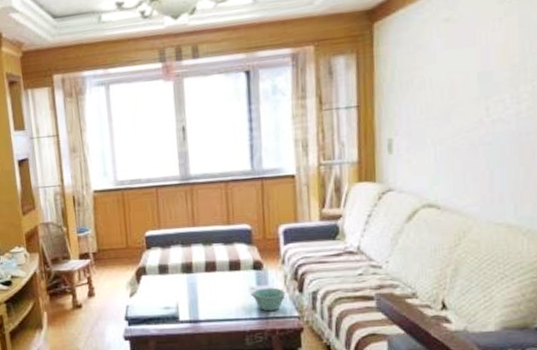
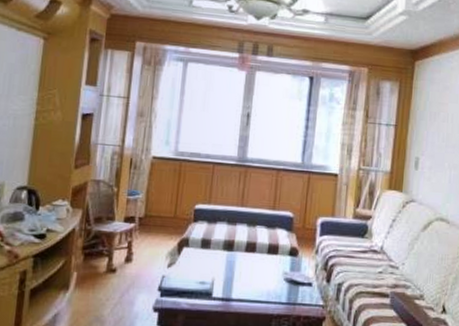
bowl: present [252,287,285,312] -> none [285,274,315,298]

